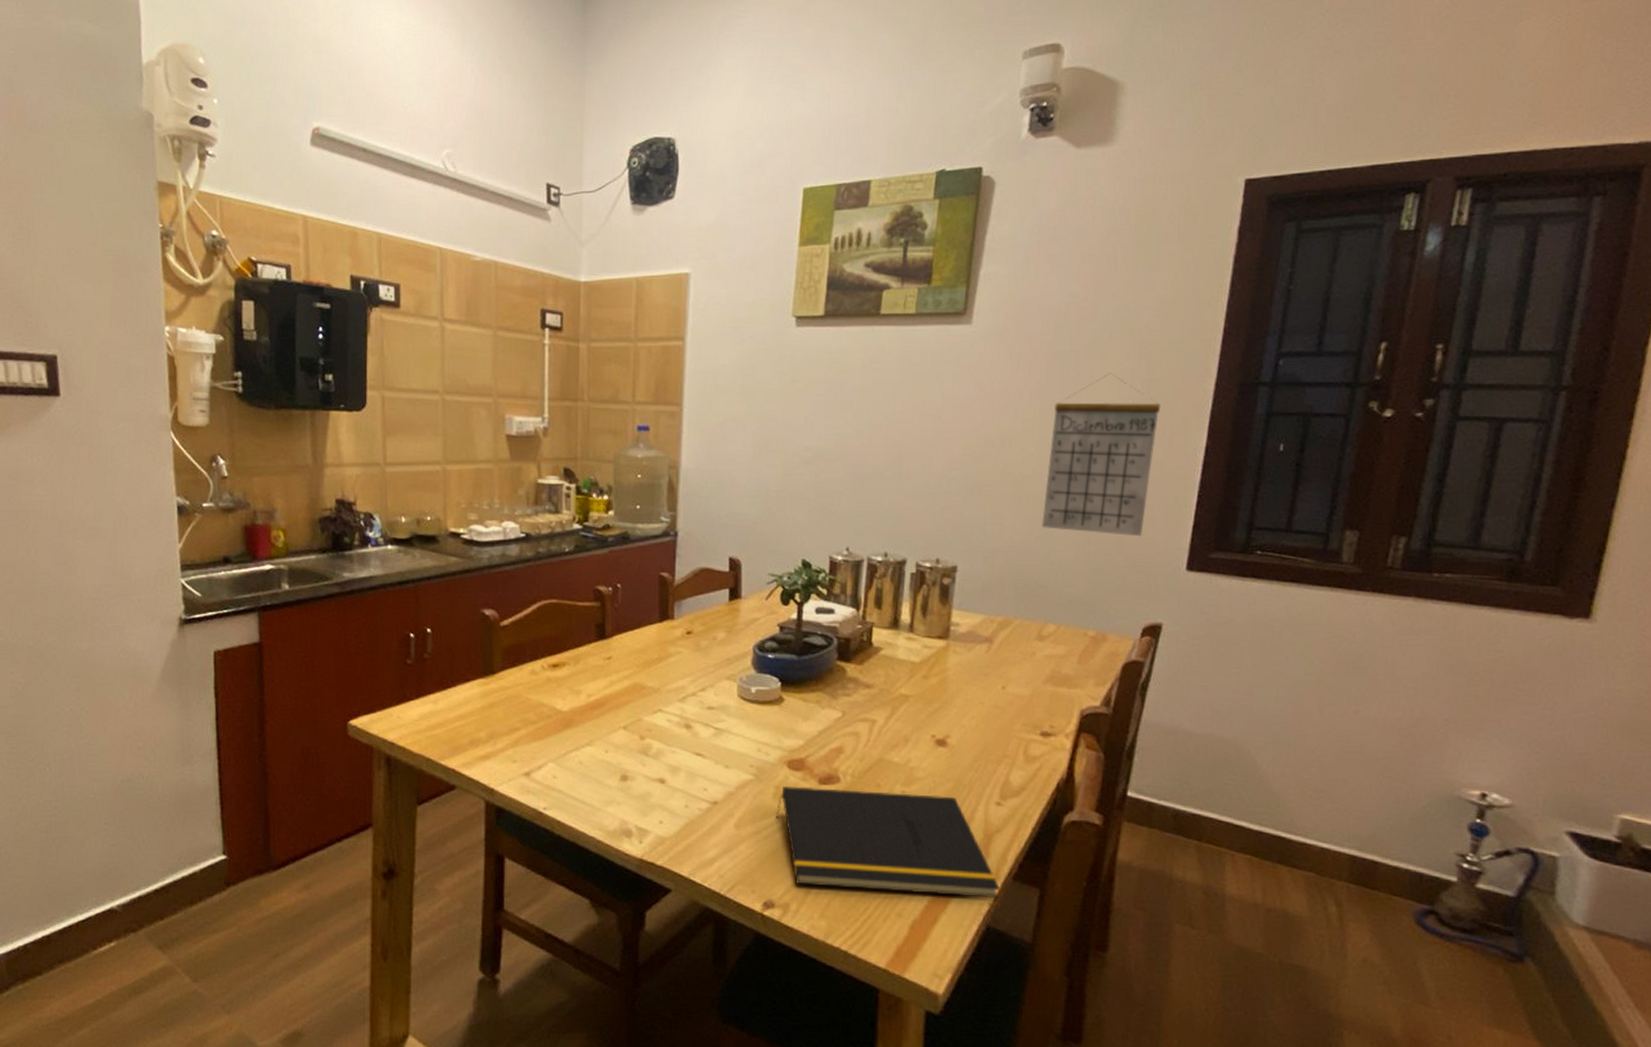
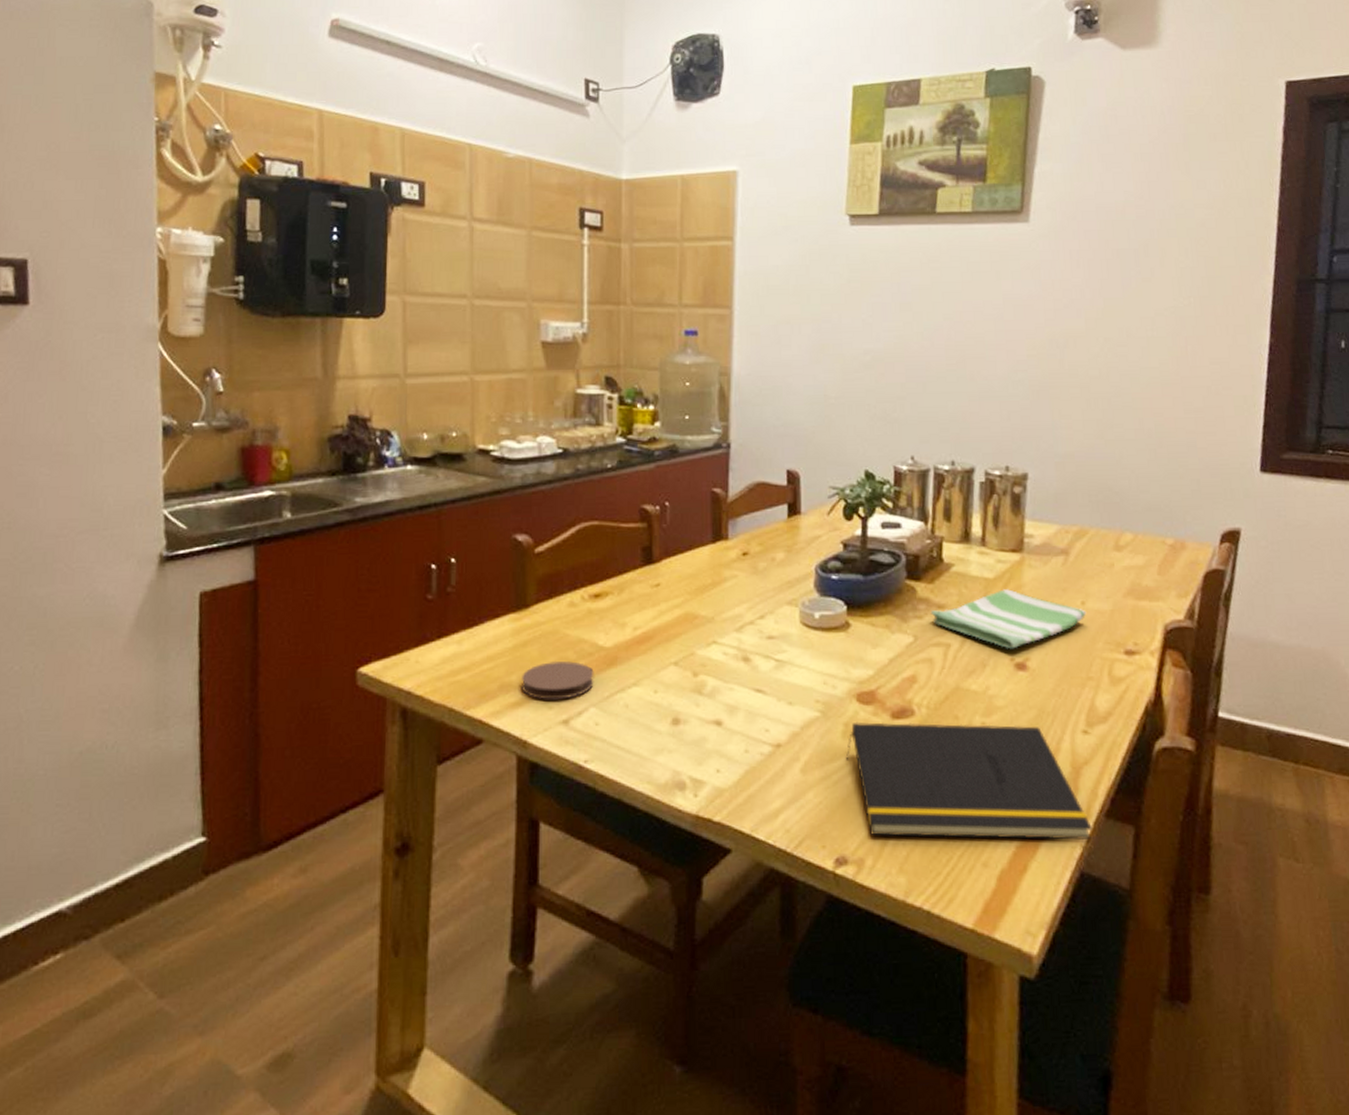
coaster: none [489,722,553,755] -> present [522,661,594,700]
dish towel: none [858,672,1006,727] -> present [930,589,1087,649]
calendar: present [1042,373,1161,537] -> none [1111,271,1223,438]

